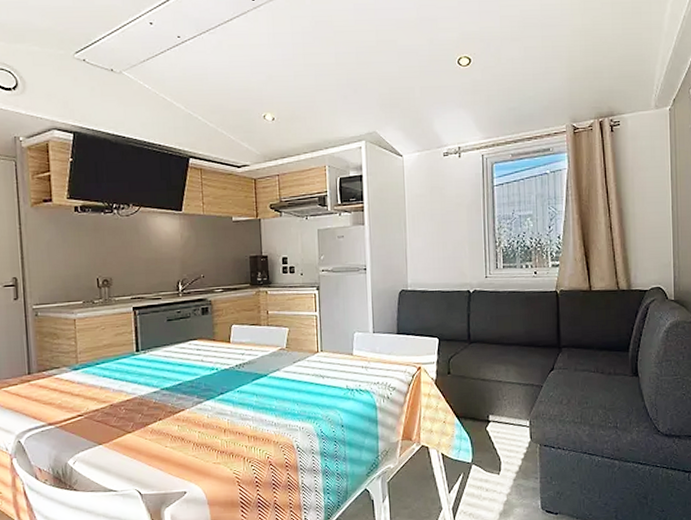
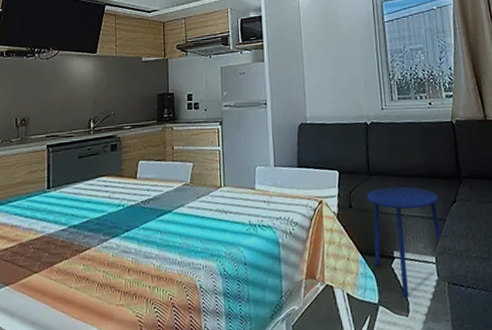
side table: none [465,354,538,458] -> present [366,186,443,298]

